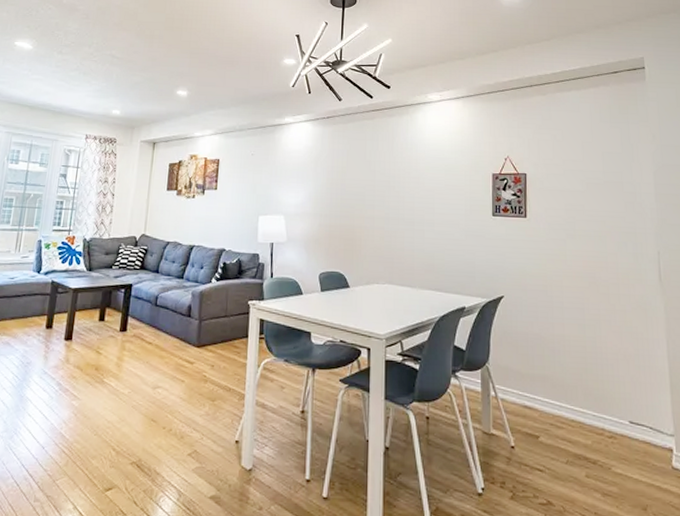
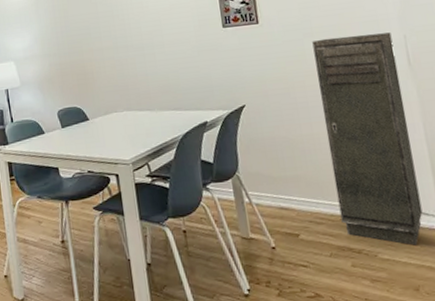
storage cabinet: none [574,242,658,463] -> present [312,32,423,246]

